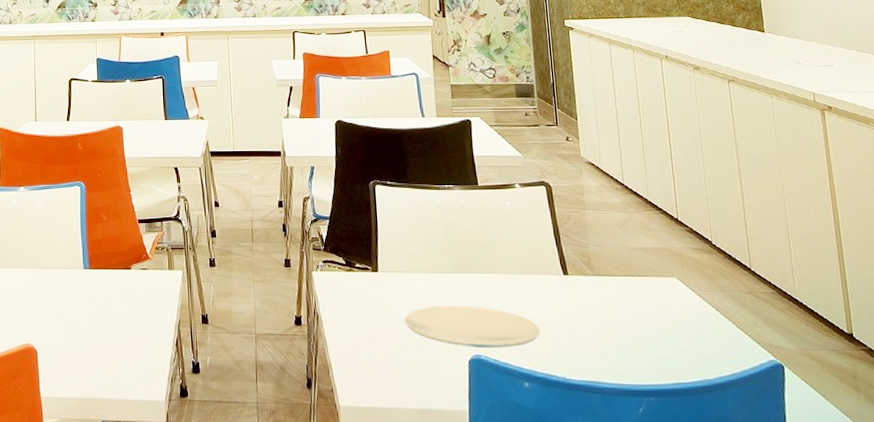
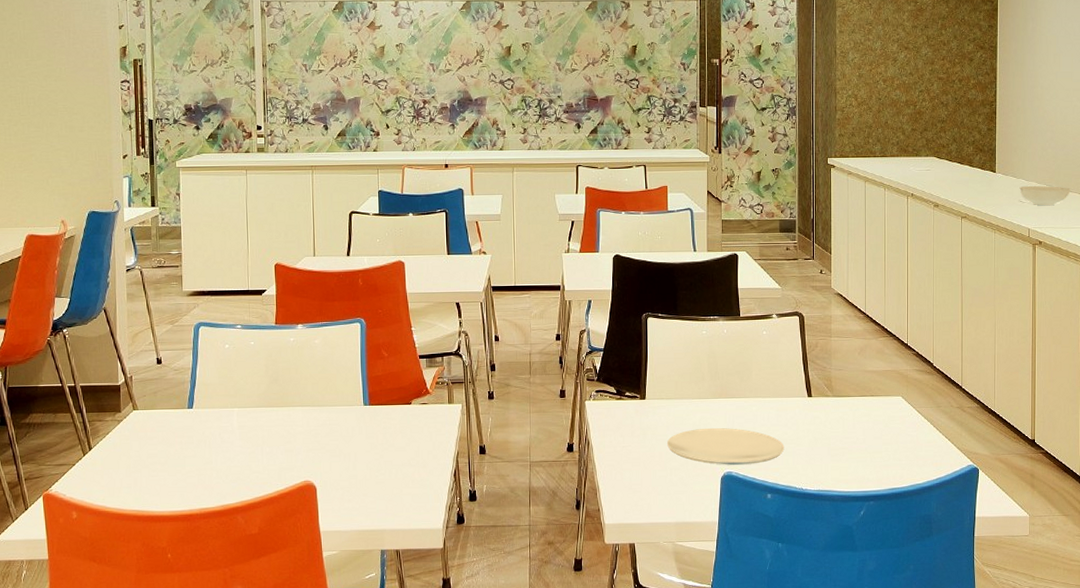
bowl: none [795,45,861,68] -> present [1019,185,1071,206]

